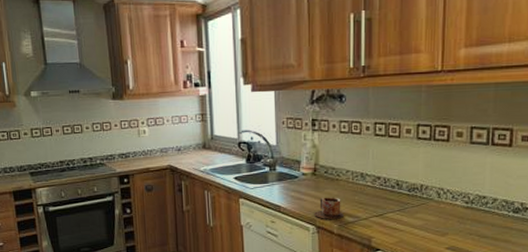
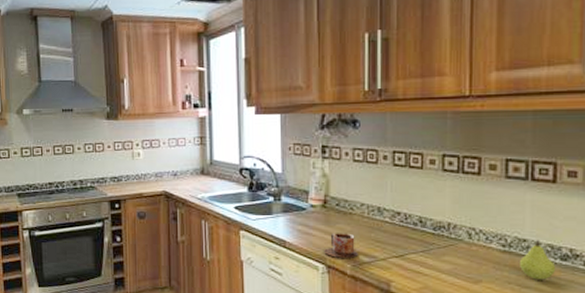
fruit: none [480,195,509,230] -> present [520,239,556,280]

